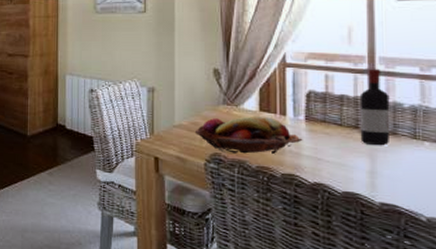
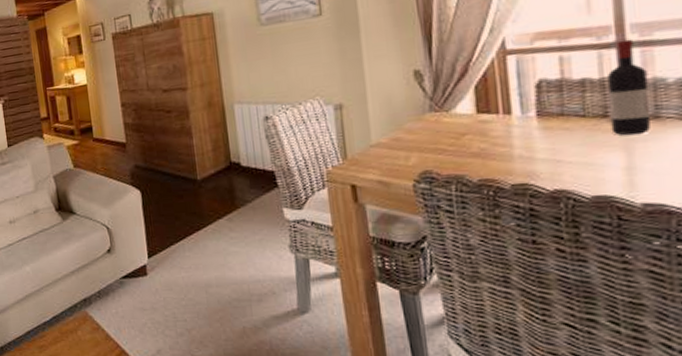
fruit basket: present [194,115,303,155] -> none [397,118,536,168]

